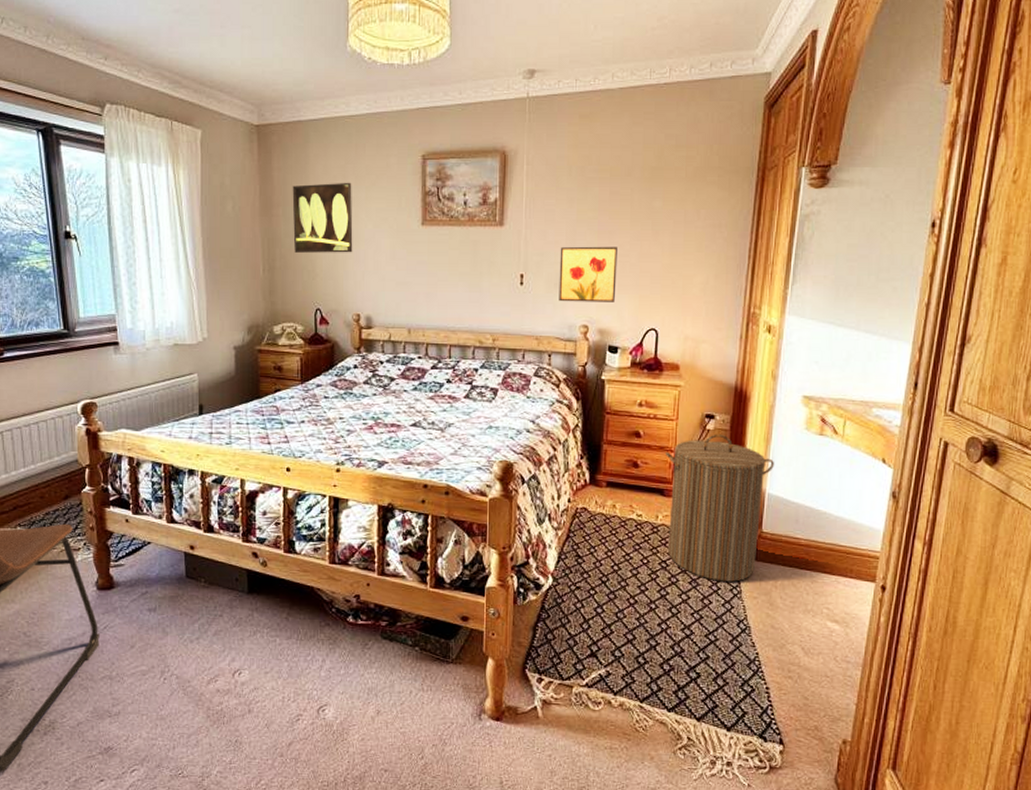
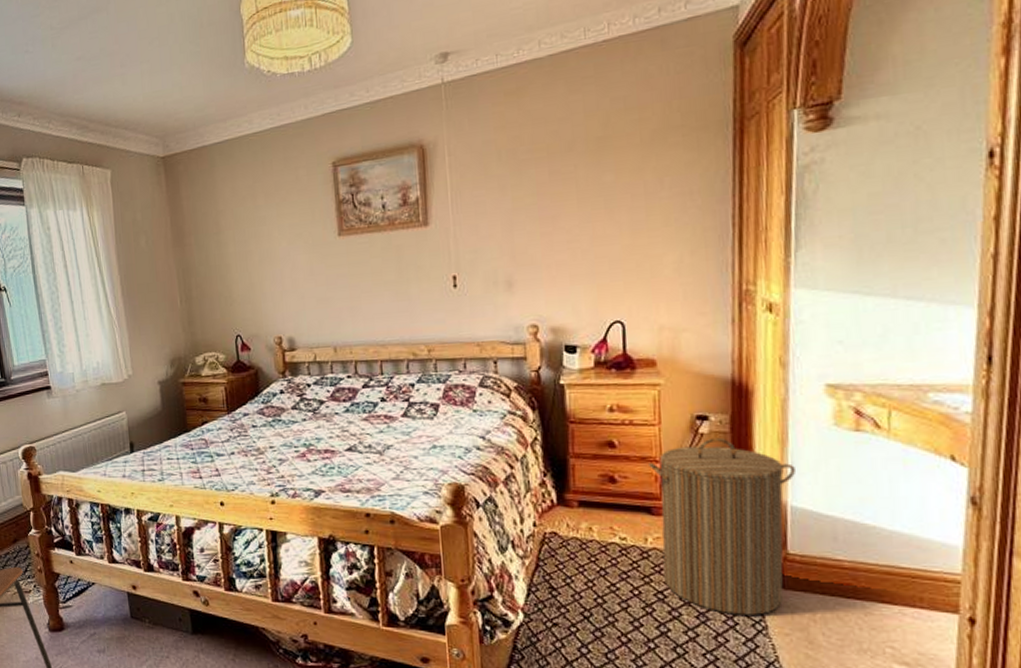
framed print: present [292,182,353,253] -> none [202,201,269,280]
wall art: present [559,246,617,302] -> none [496,232,568,302]

